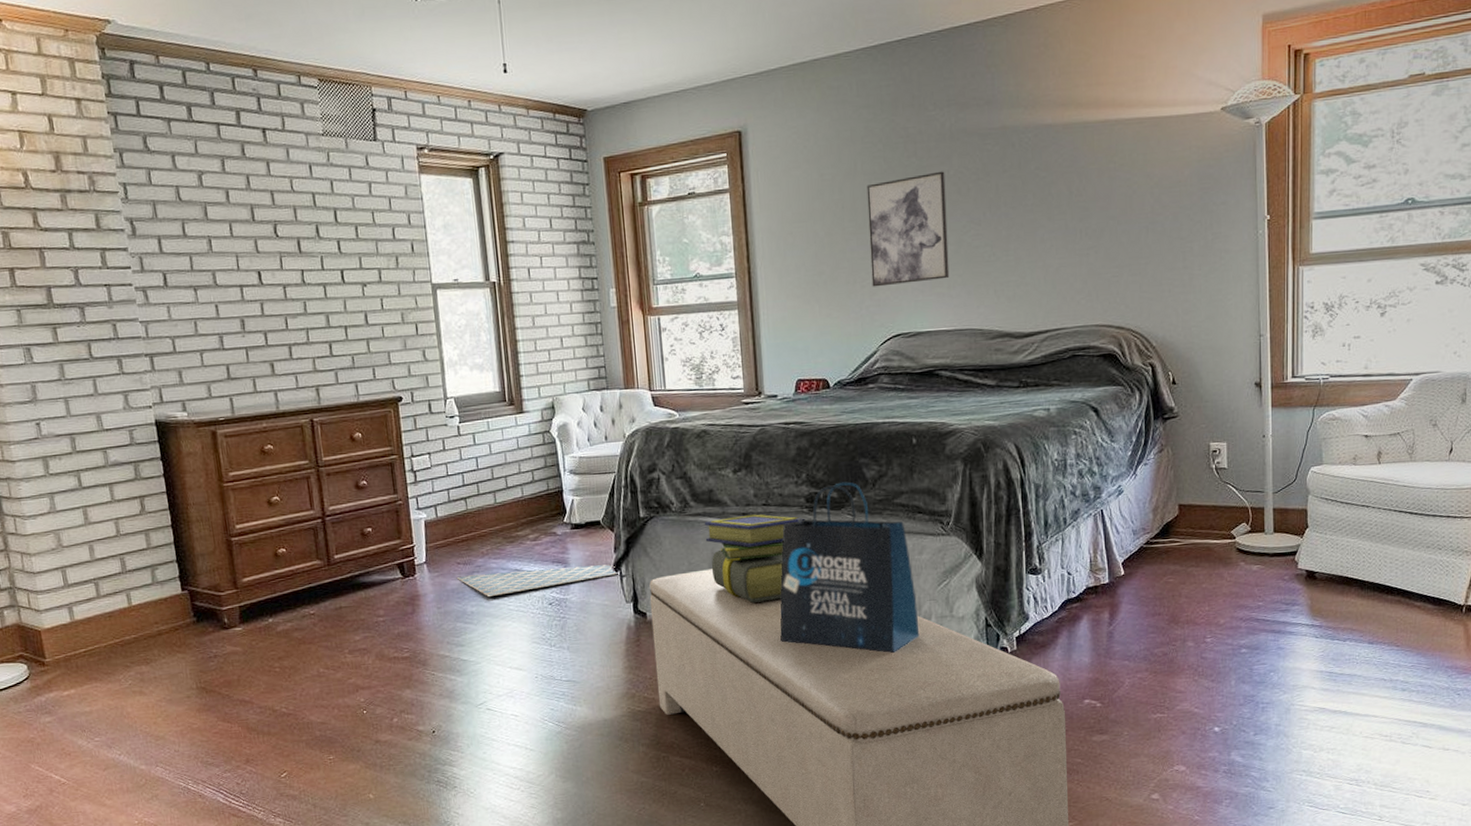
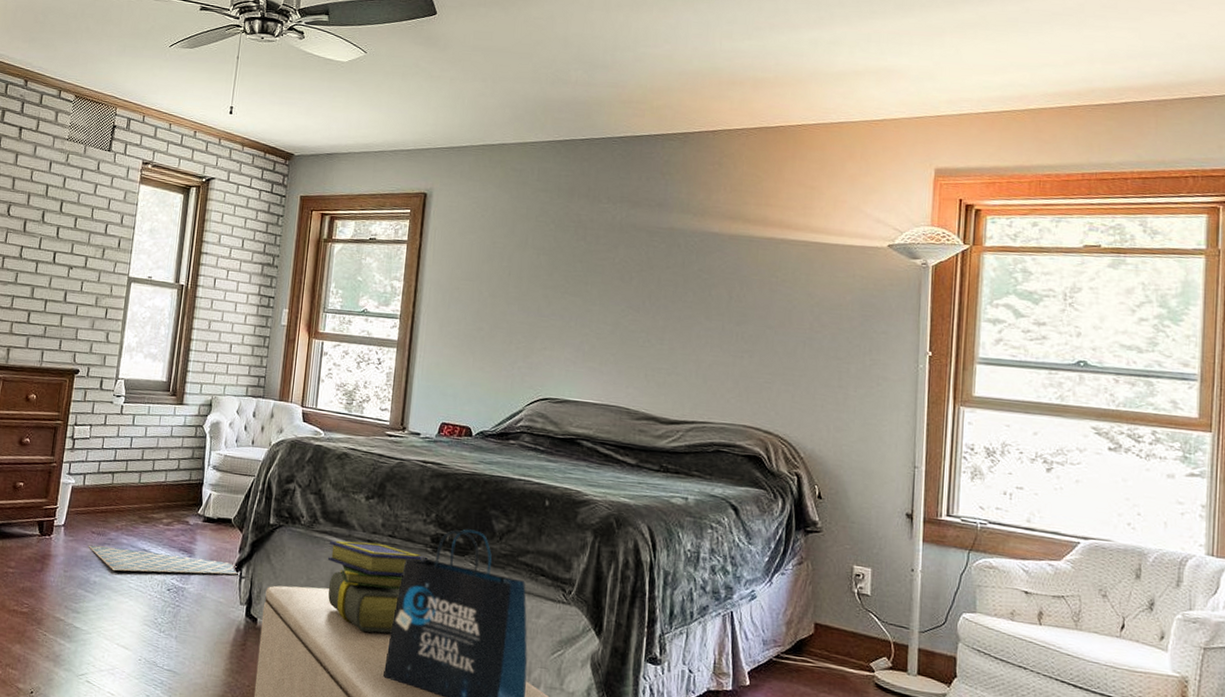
wall art: present [866,171,950,287] -> none [526,257,610,356]

